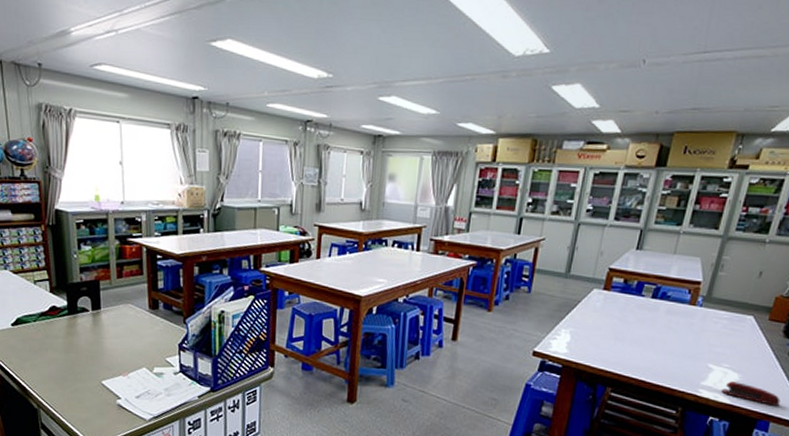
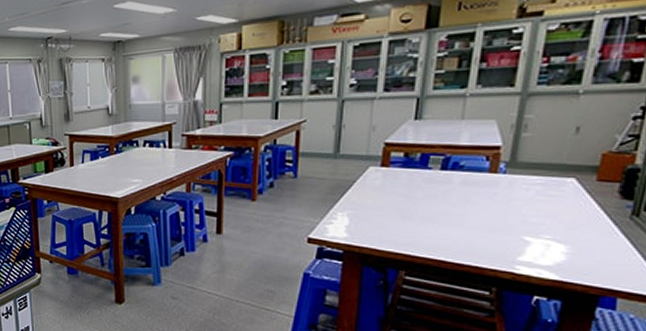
stapler: present [721,381,780,407] -> none [545,254,627,280]

